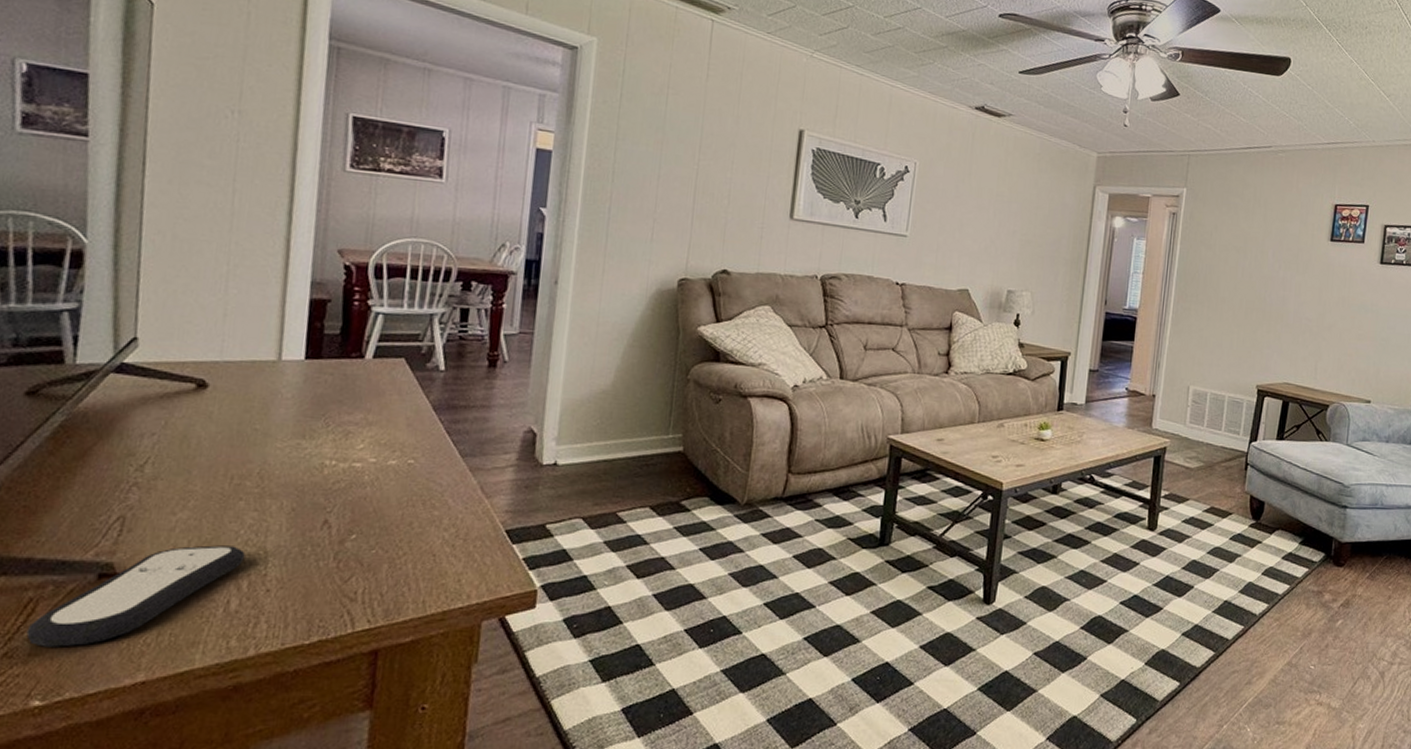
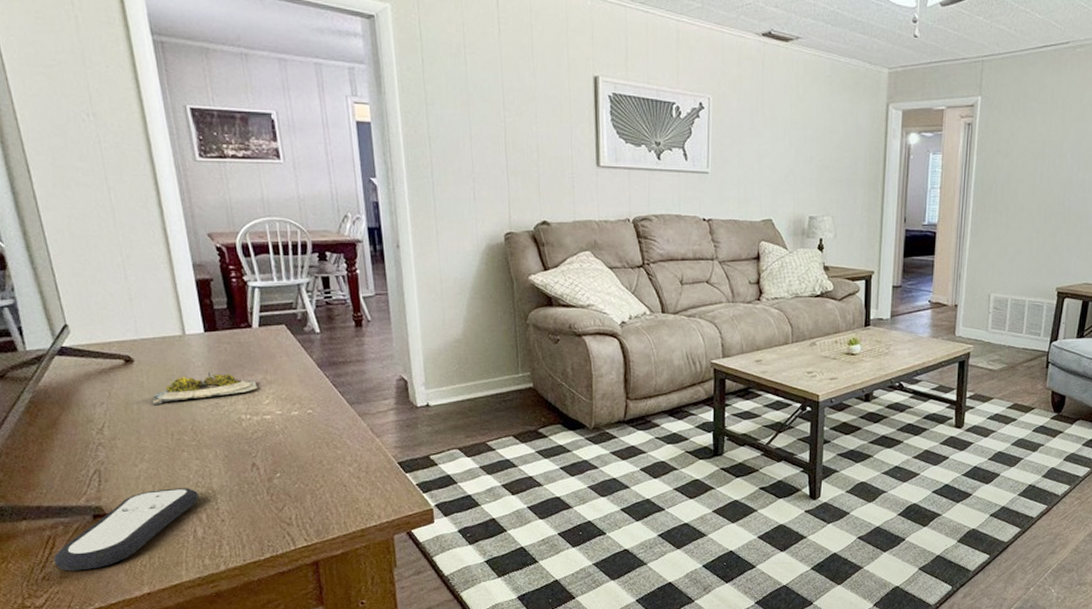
succulent plant: none [216,405,354,441] -> present [152,371,258,405]

